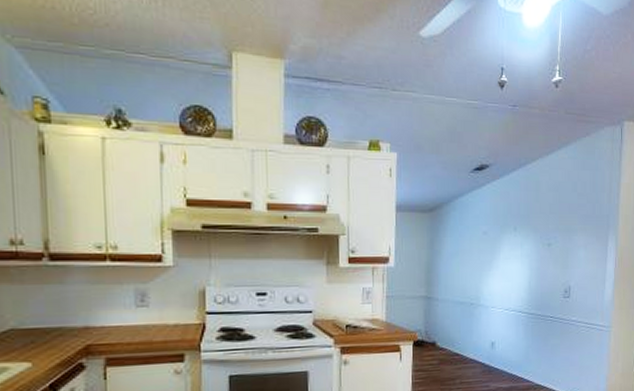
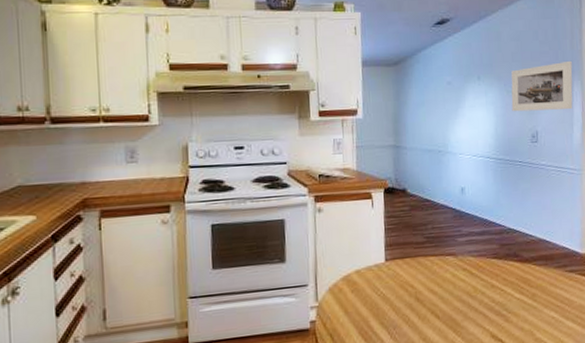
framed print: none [546,214,608,266] -> present [511,60,573,112]

